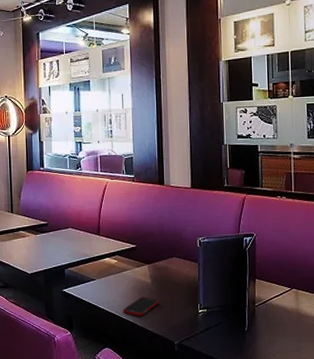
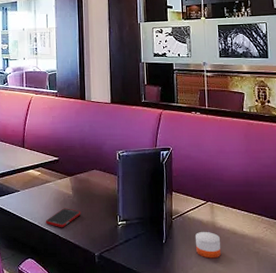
candle: none [279,318,306,346] -> present [195,231,222,259]

